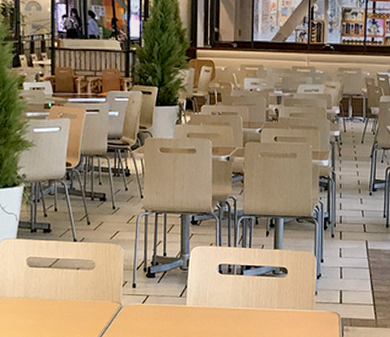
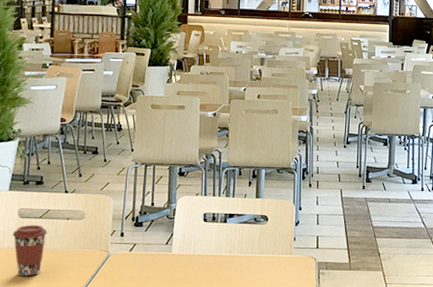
coffee cup: none [22,274,58,327] -> present [12,225,48,276]

